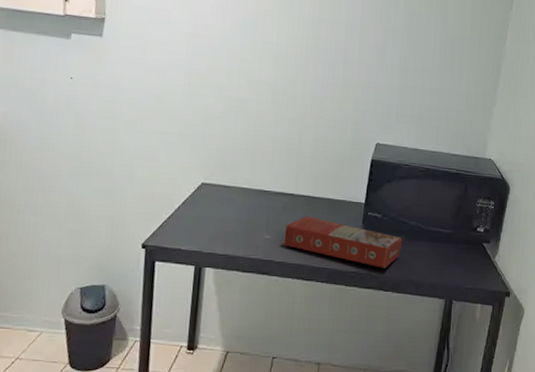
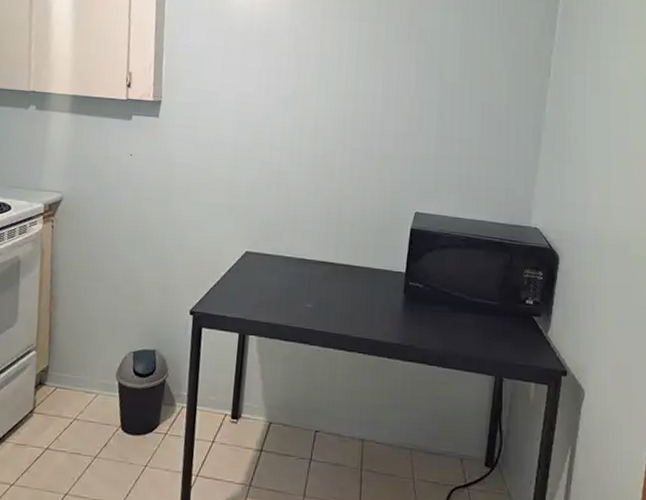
macaroni box: present [283,216,403,269] -> none [324,285,446,341]

